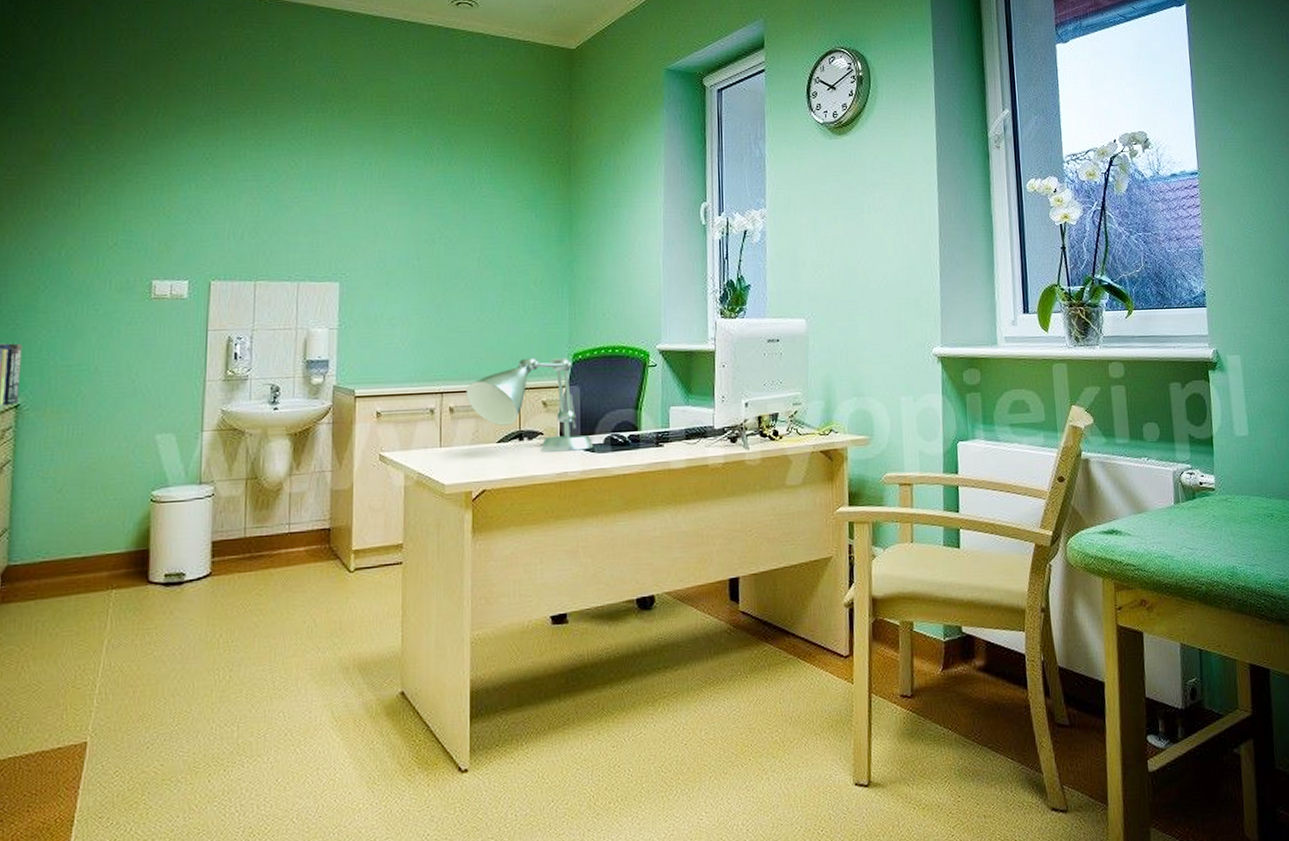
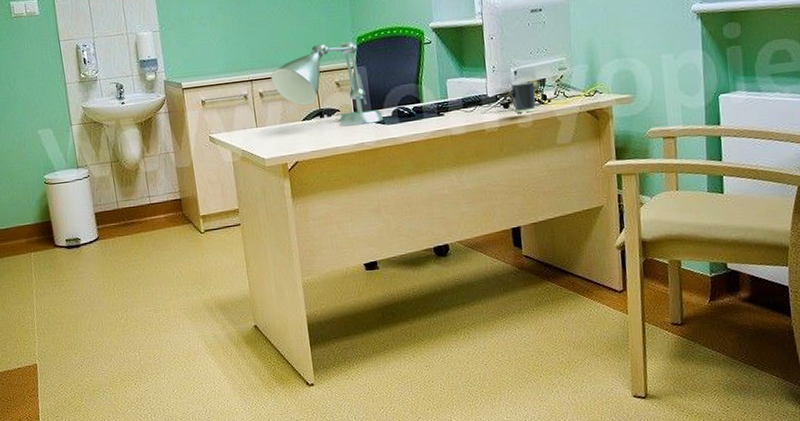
mug: none [740,415,776,448] -> present [510,81,544,113]

